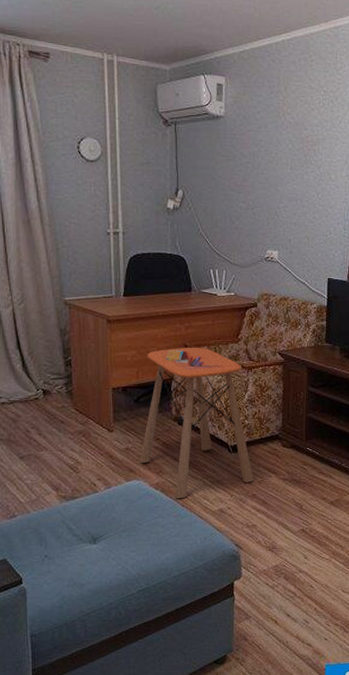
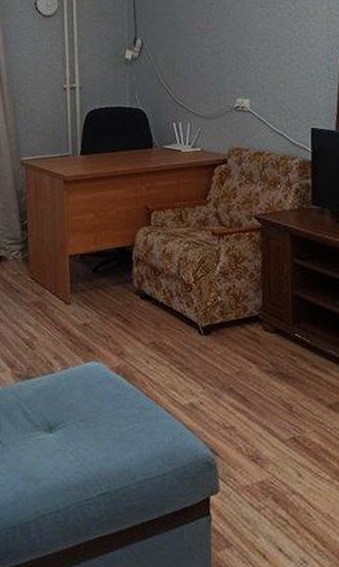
side table: present [140,347,253,499] -> none [99,210,230,388]

